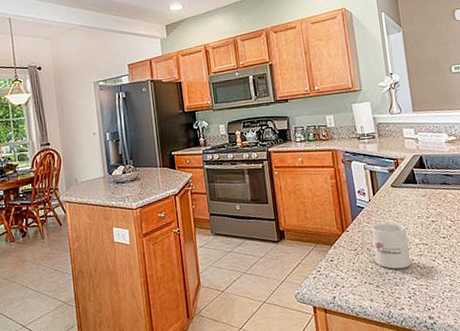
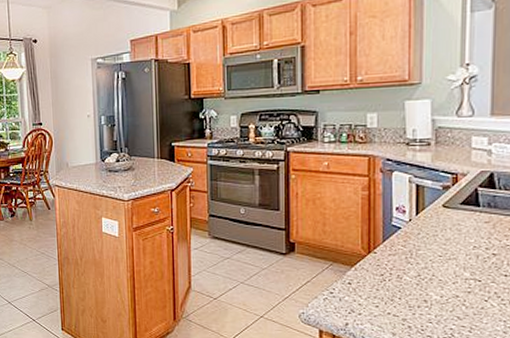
mug: present [360,222,411,269] -> none [390,249,454,305]

